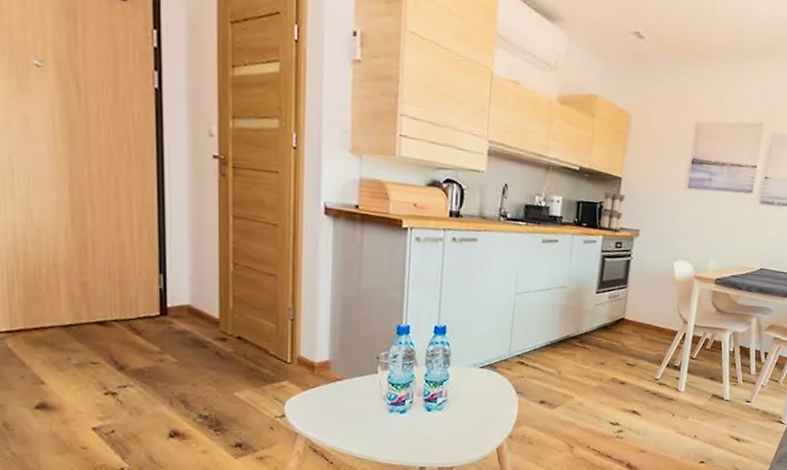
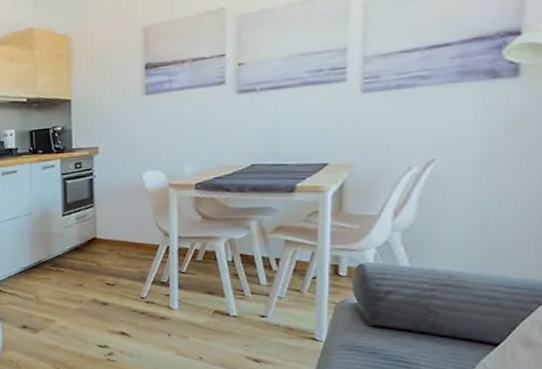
spice rack: present [598,188,626,233] -> none [55,111,78,155]

